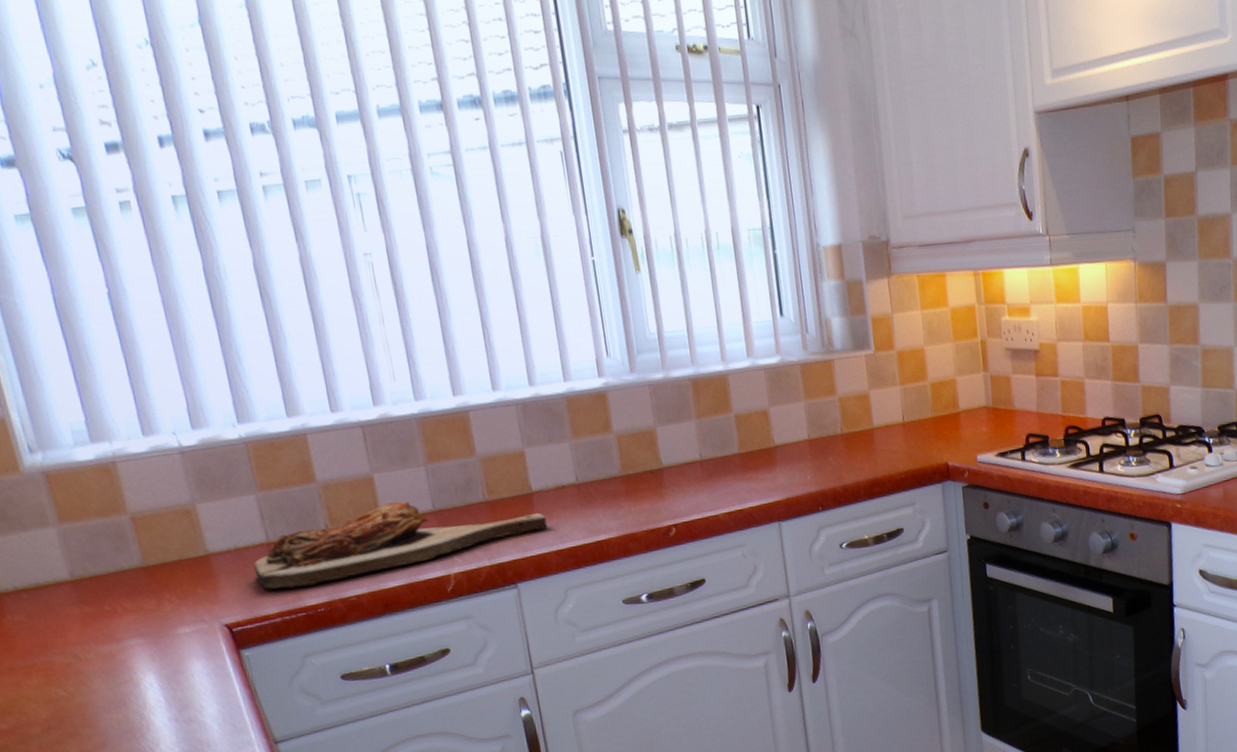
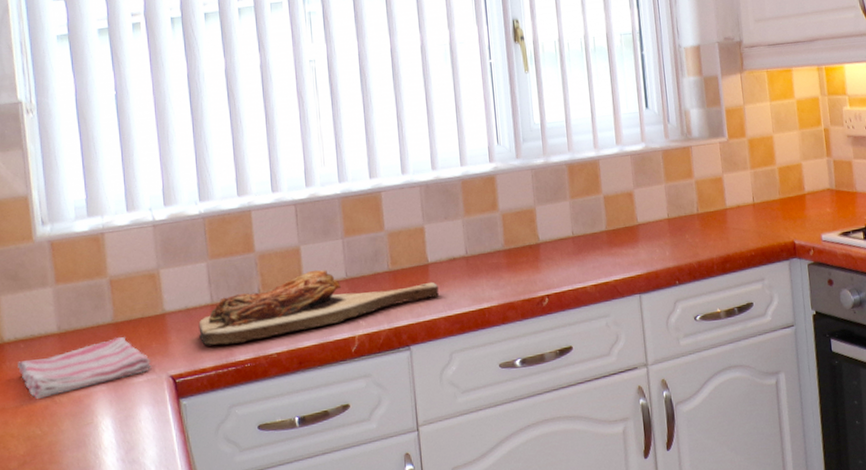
dish towel: none [22,582,200,656] -> present [18,337,152,399]

